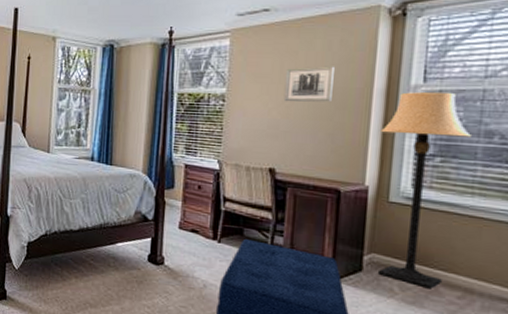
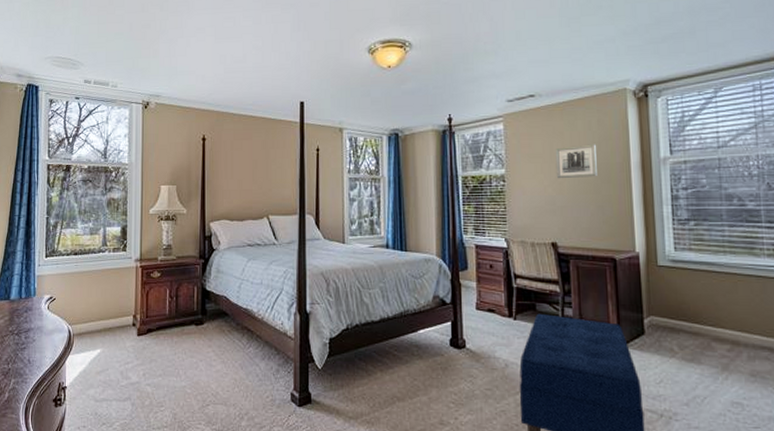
lamp: present [377,91,471,289] -> none [642,162,715,345]

